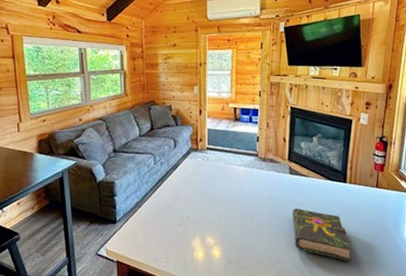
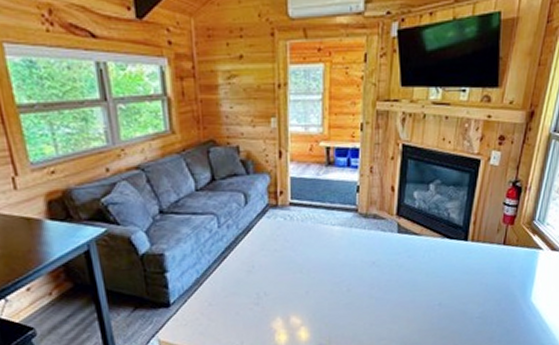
book: present [292,207,352,263] -> none [400,274,469,335]

